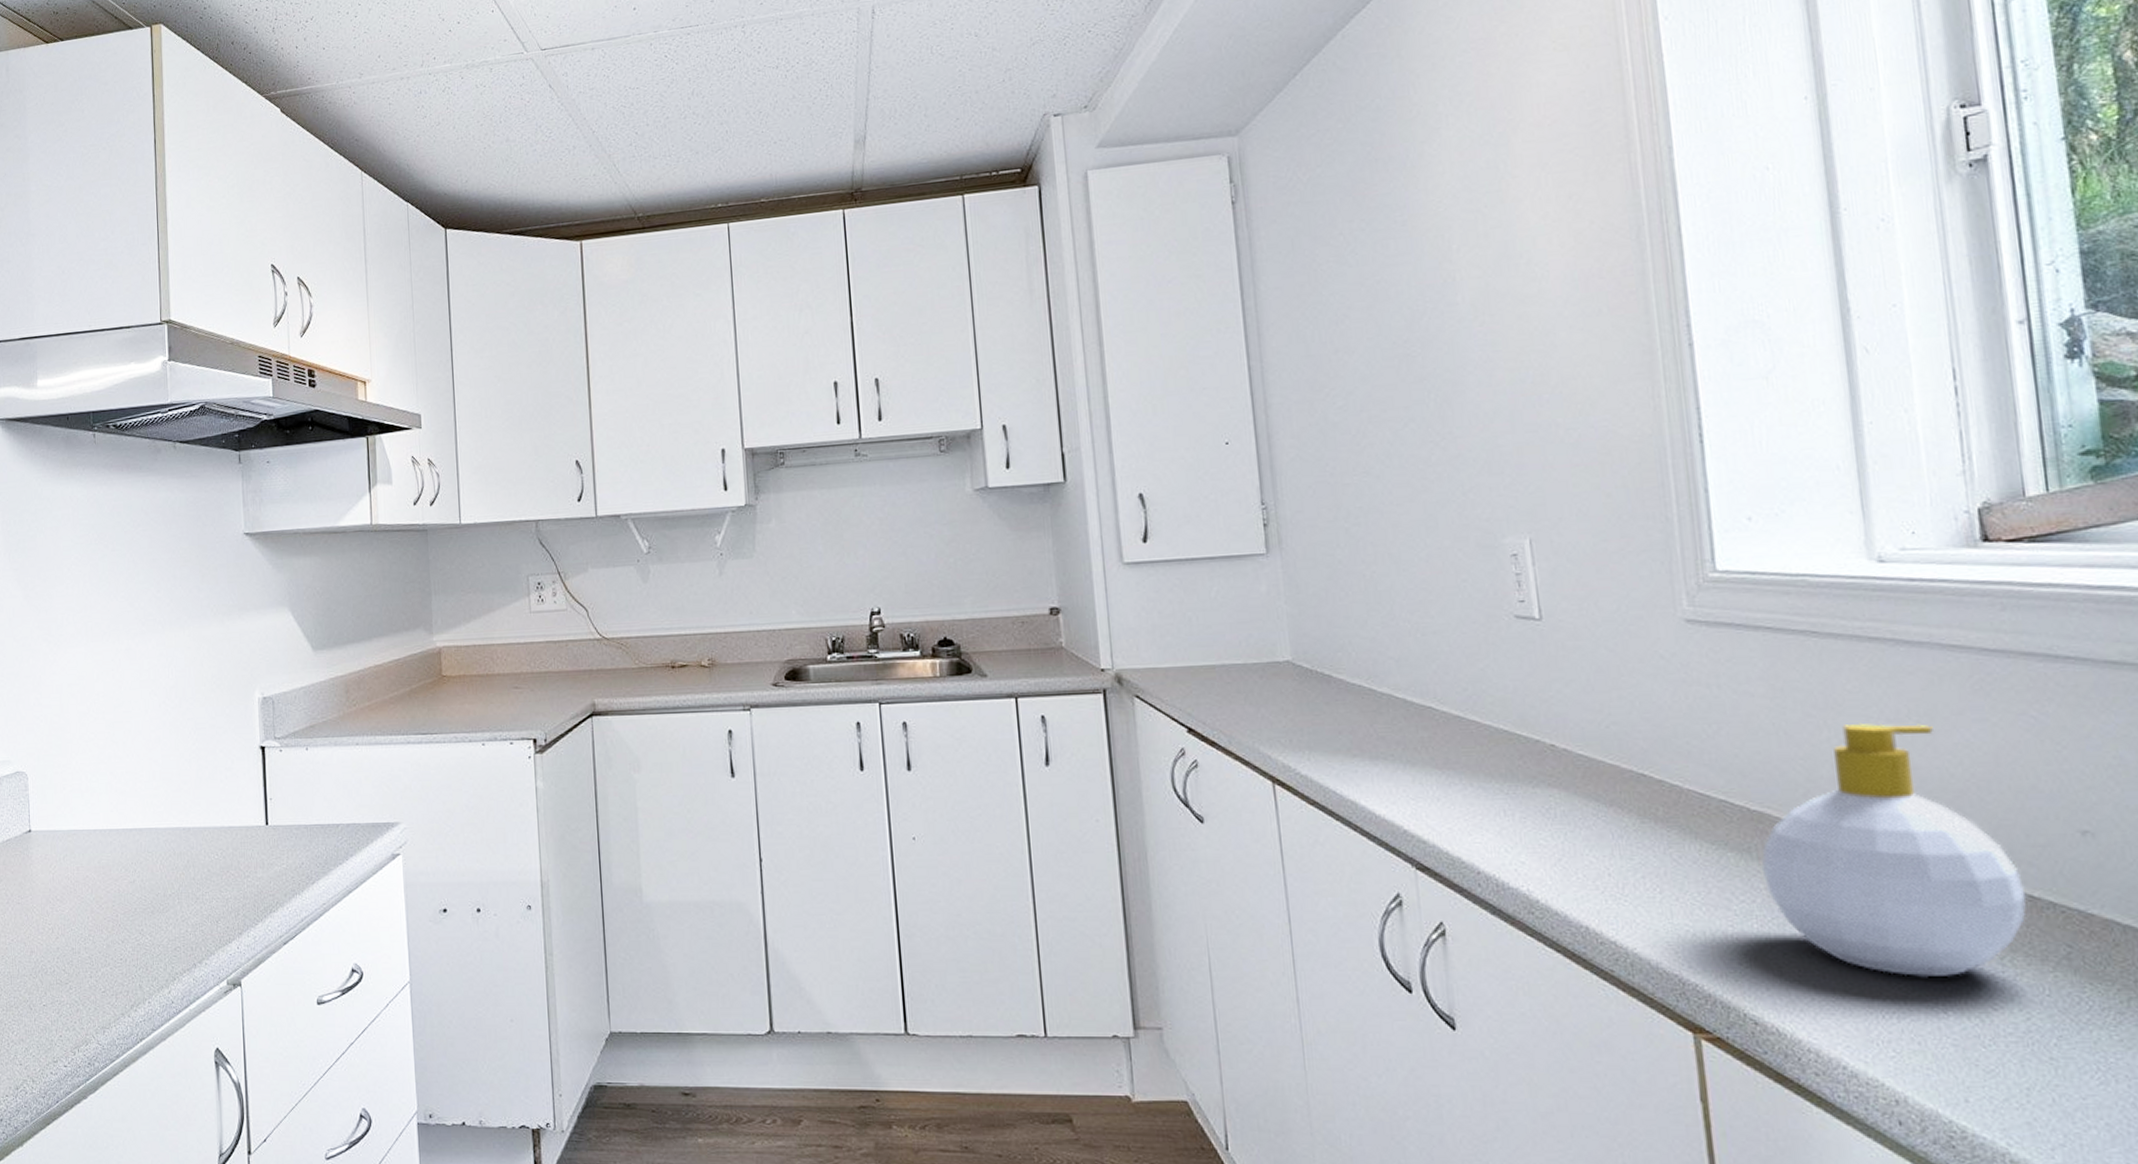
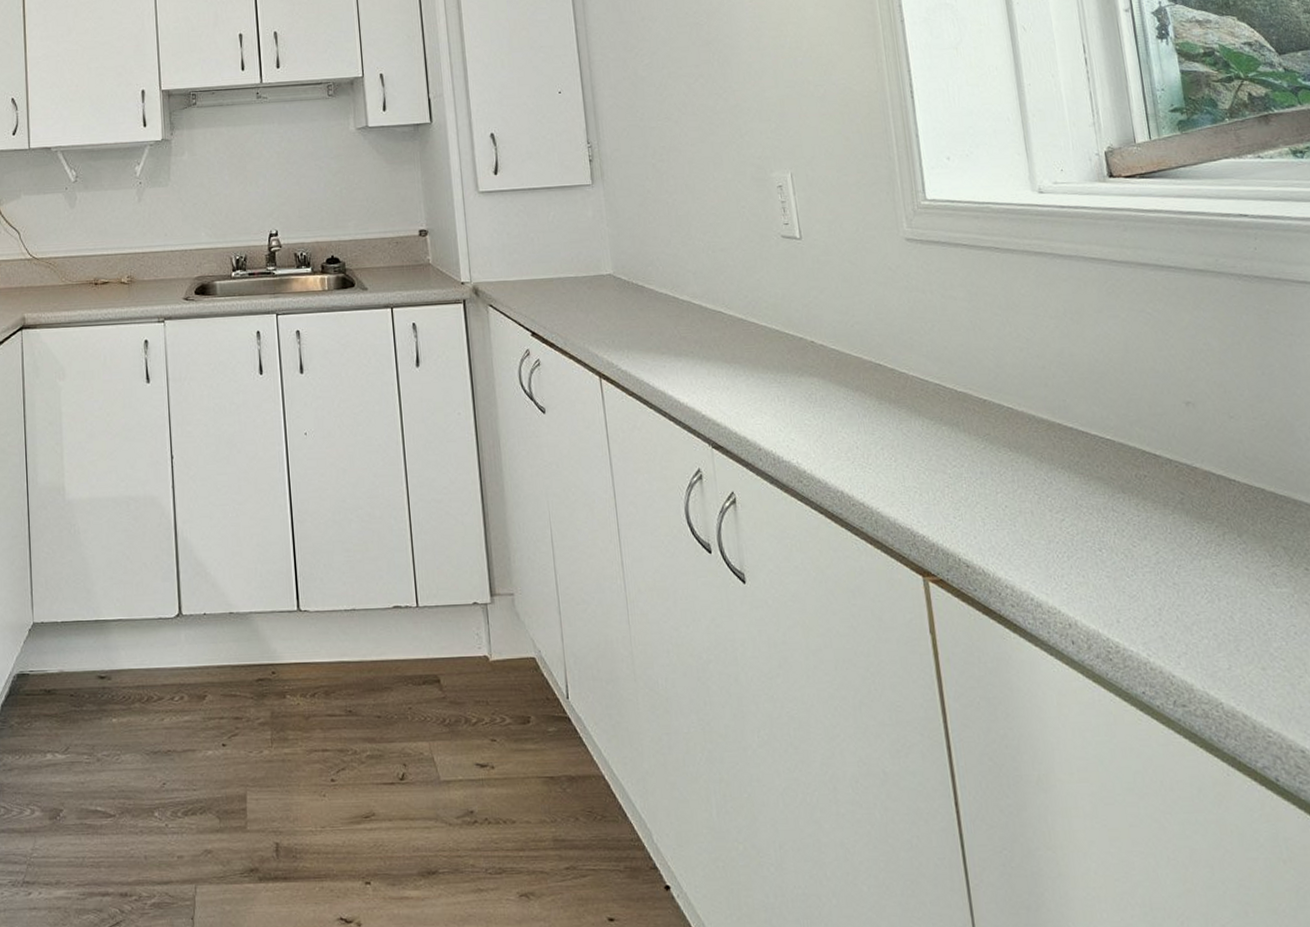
soap bottle: present [1761,723,2027,978] -> none [967,320,1152,523]

